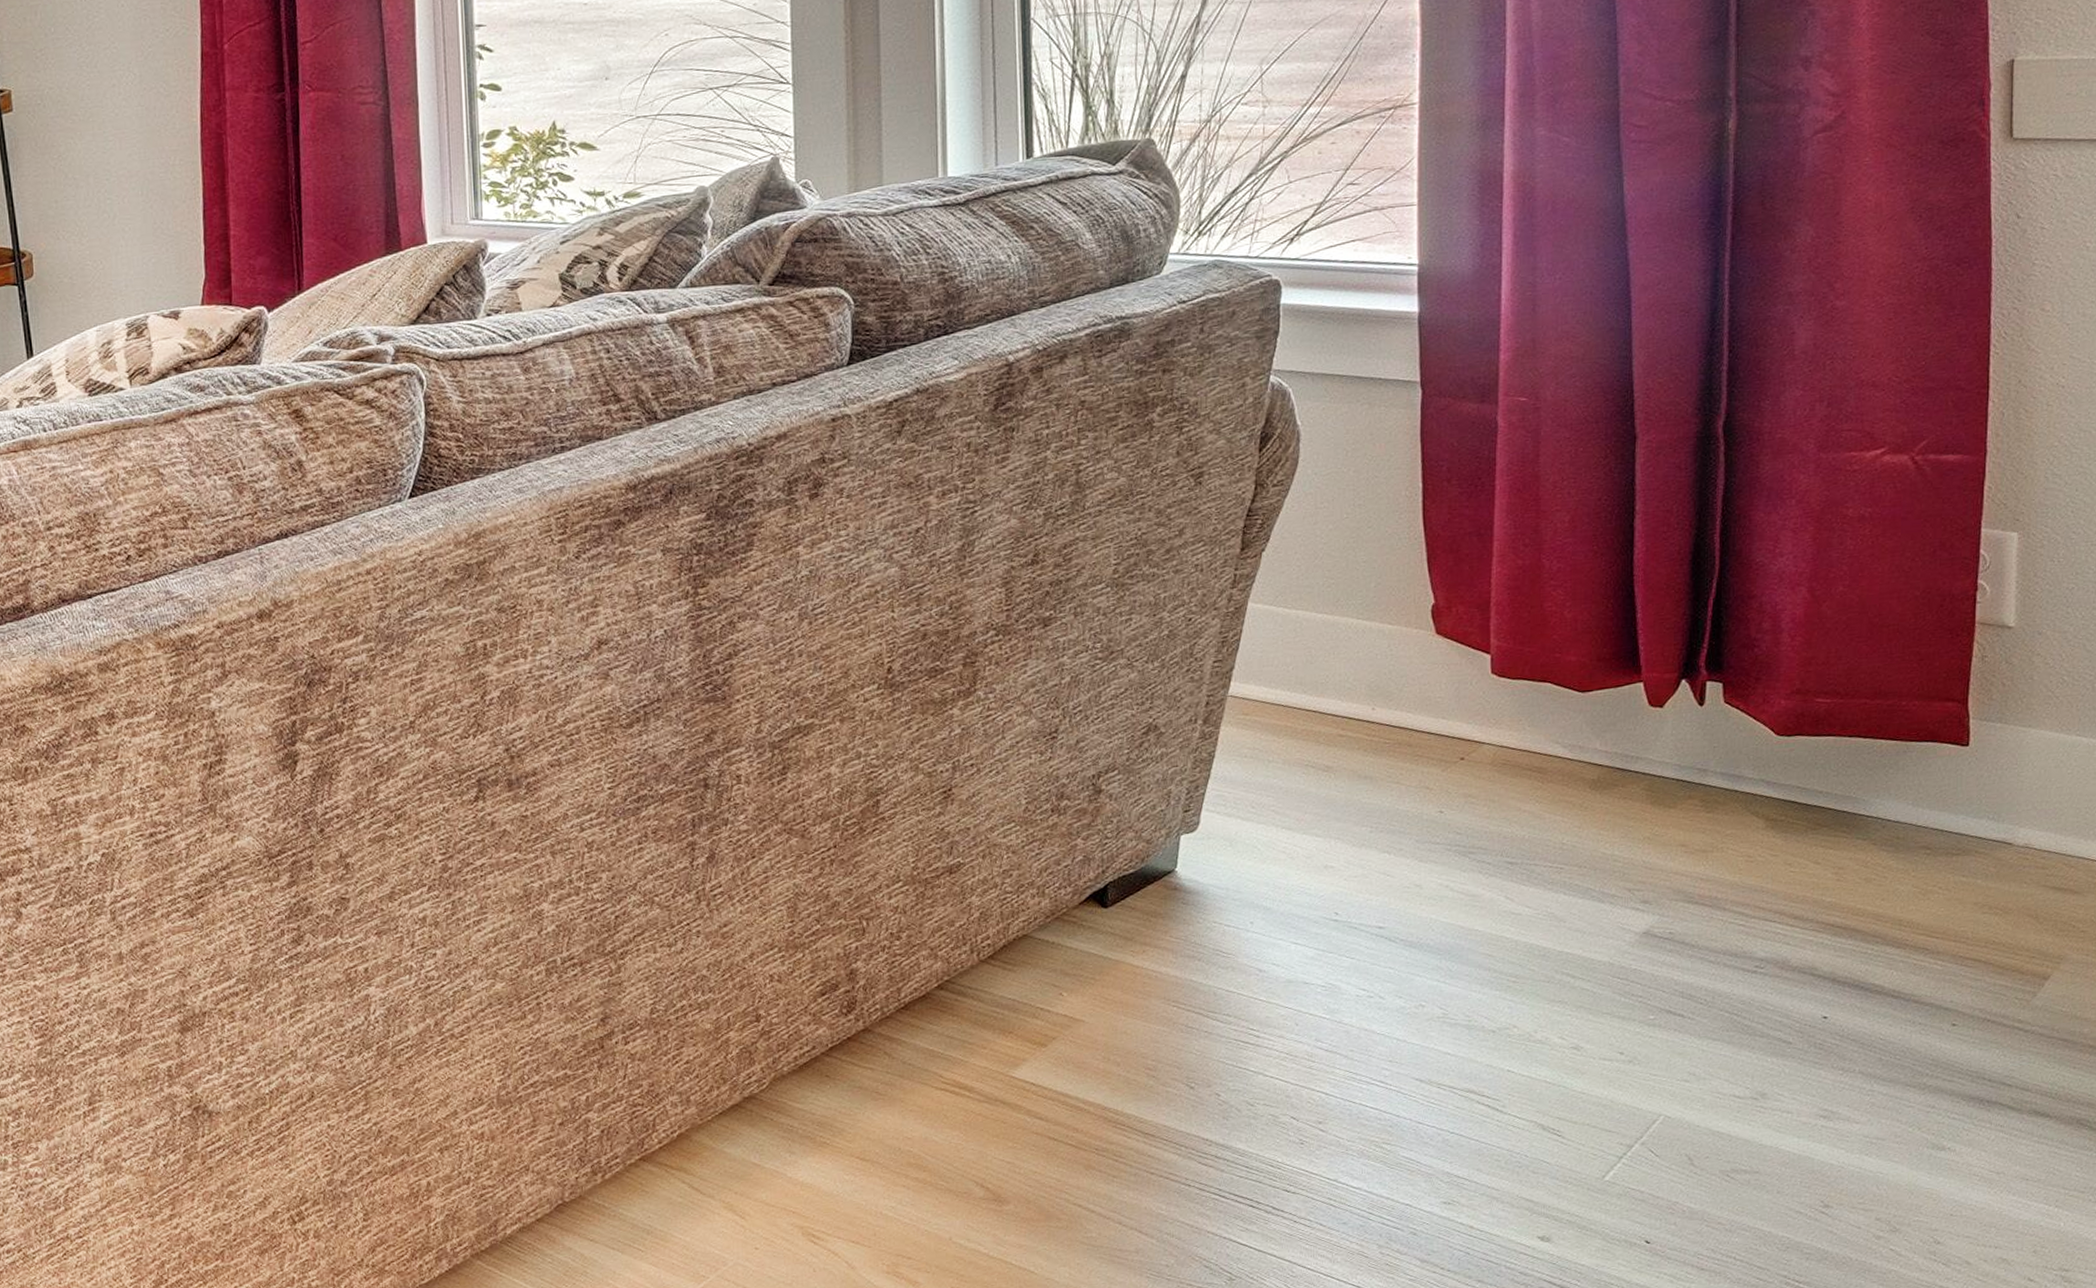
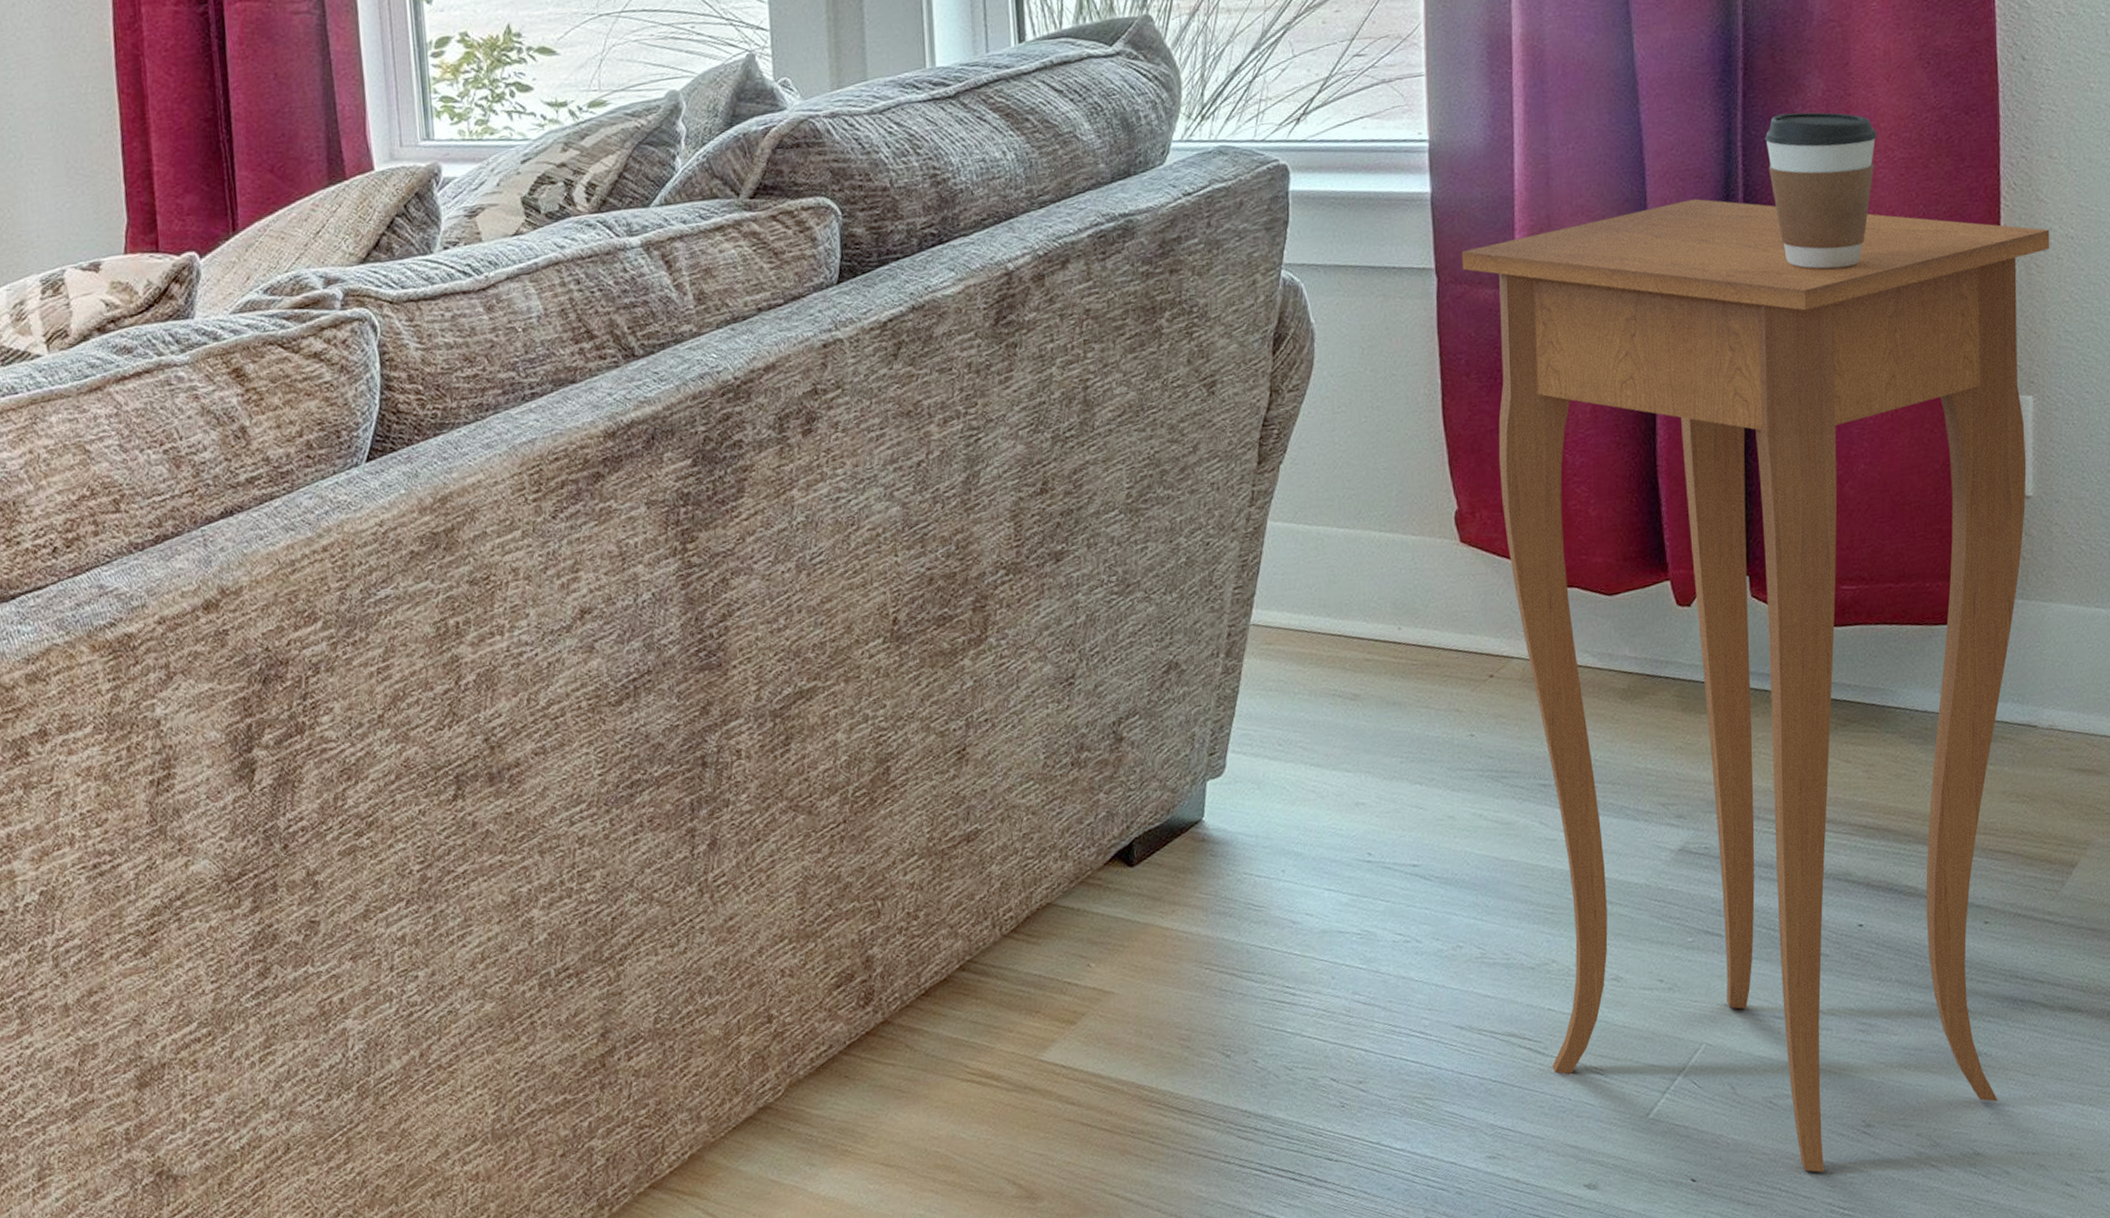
side table: none [1447,331,2040,1246] -> present [1461,198,2050,1173]
coffee cup: none [1751,256,1867,404] -> present [1764,112,1878,270]

